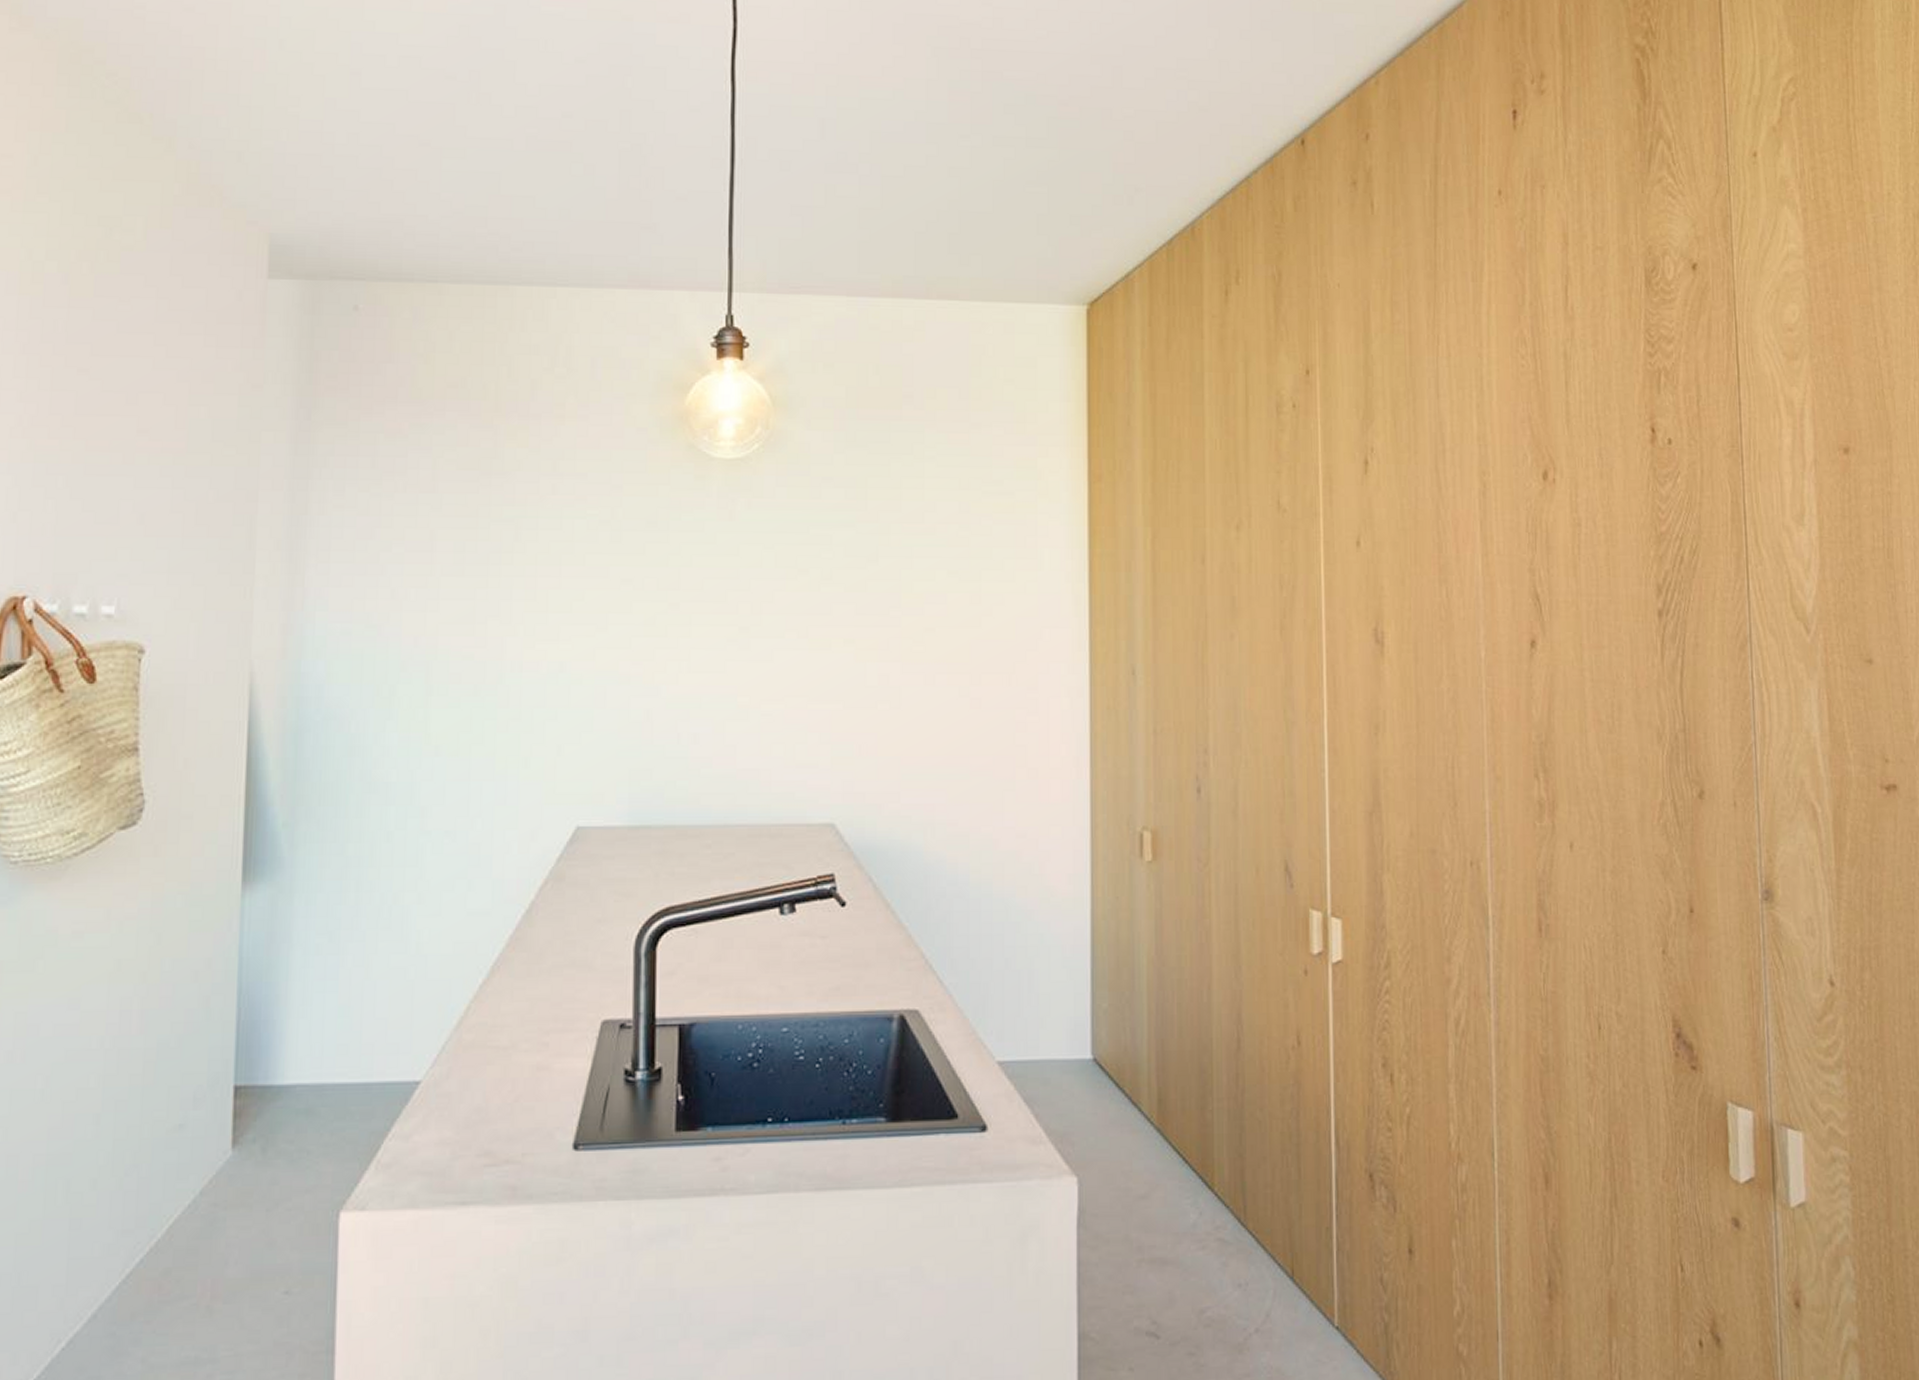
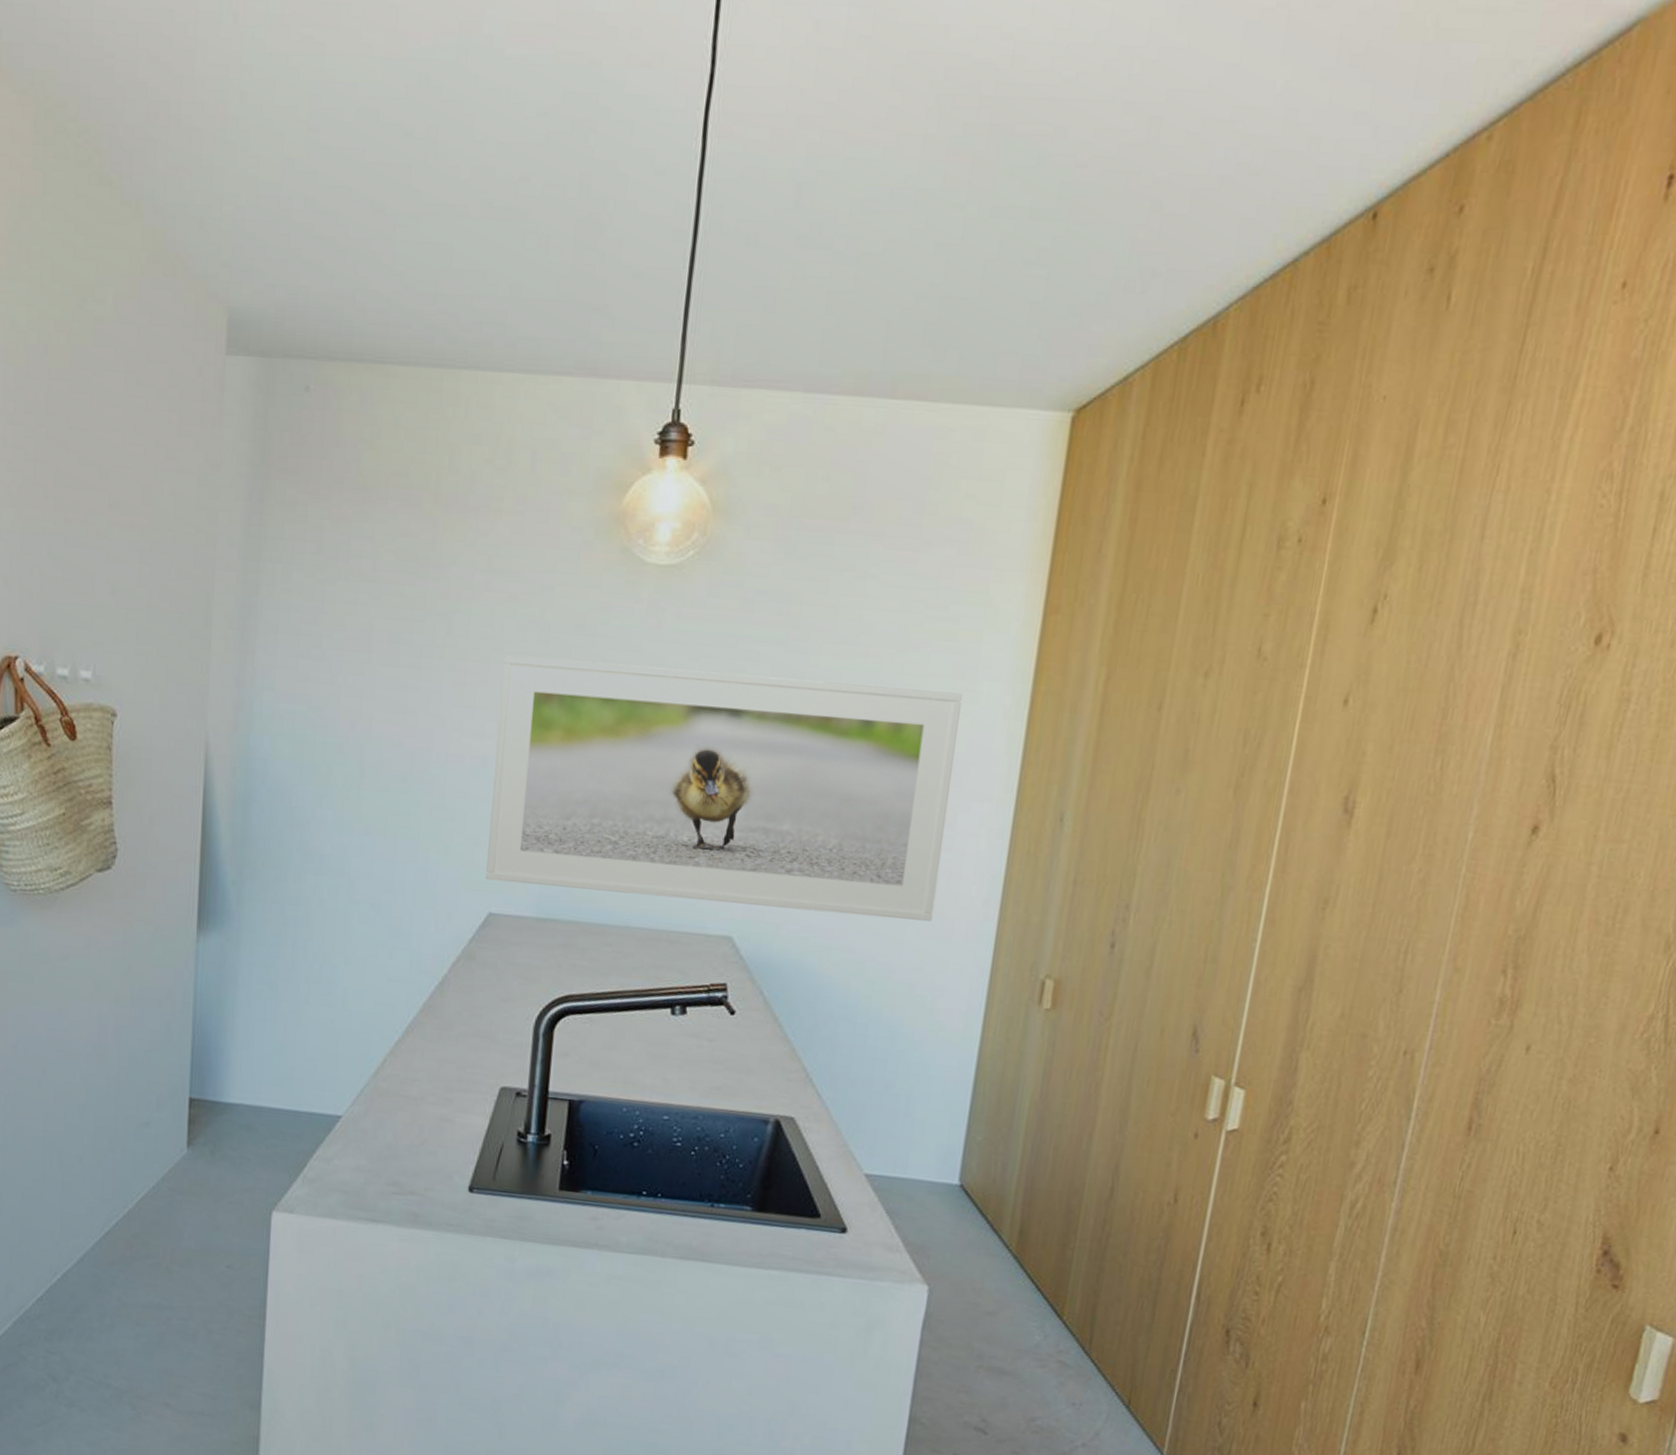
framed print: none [571,556,1028,792] -> present [486,655,962,921]

